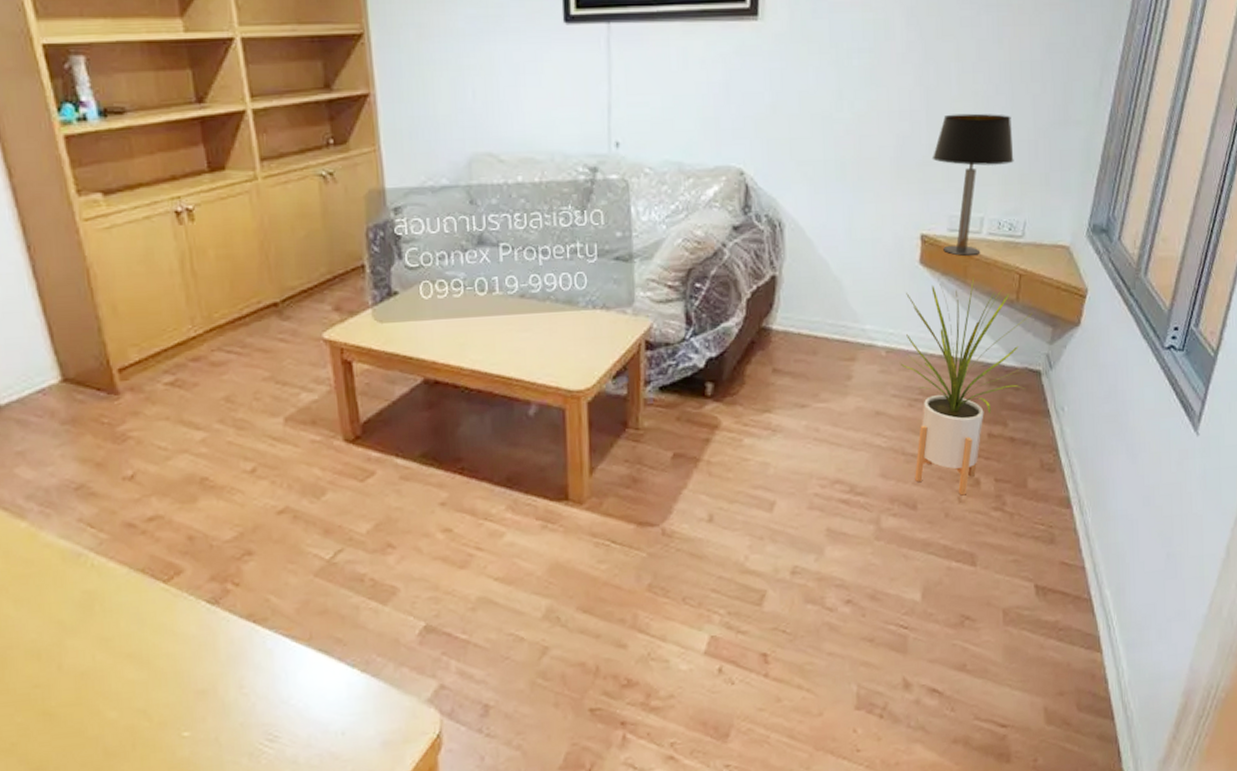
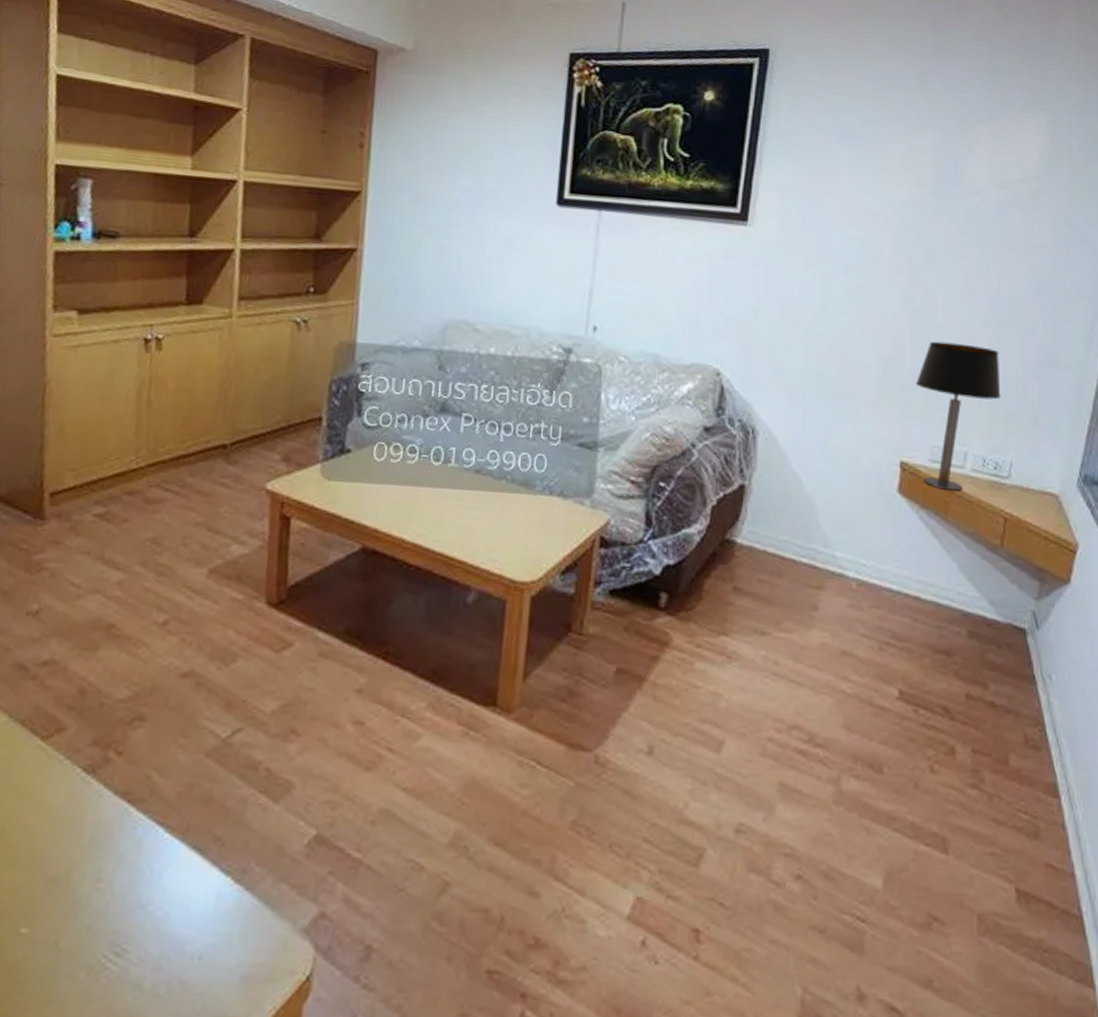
house plant: present [899,276,1033,496] -> none [871,513,1018,765]

